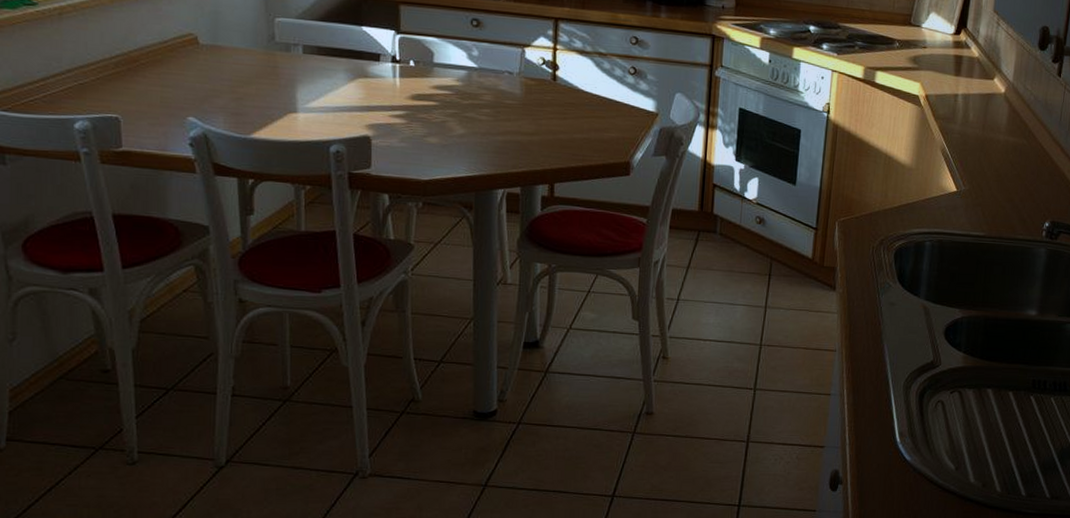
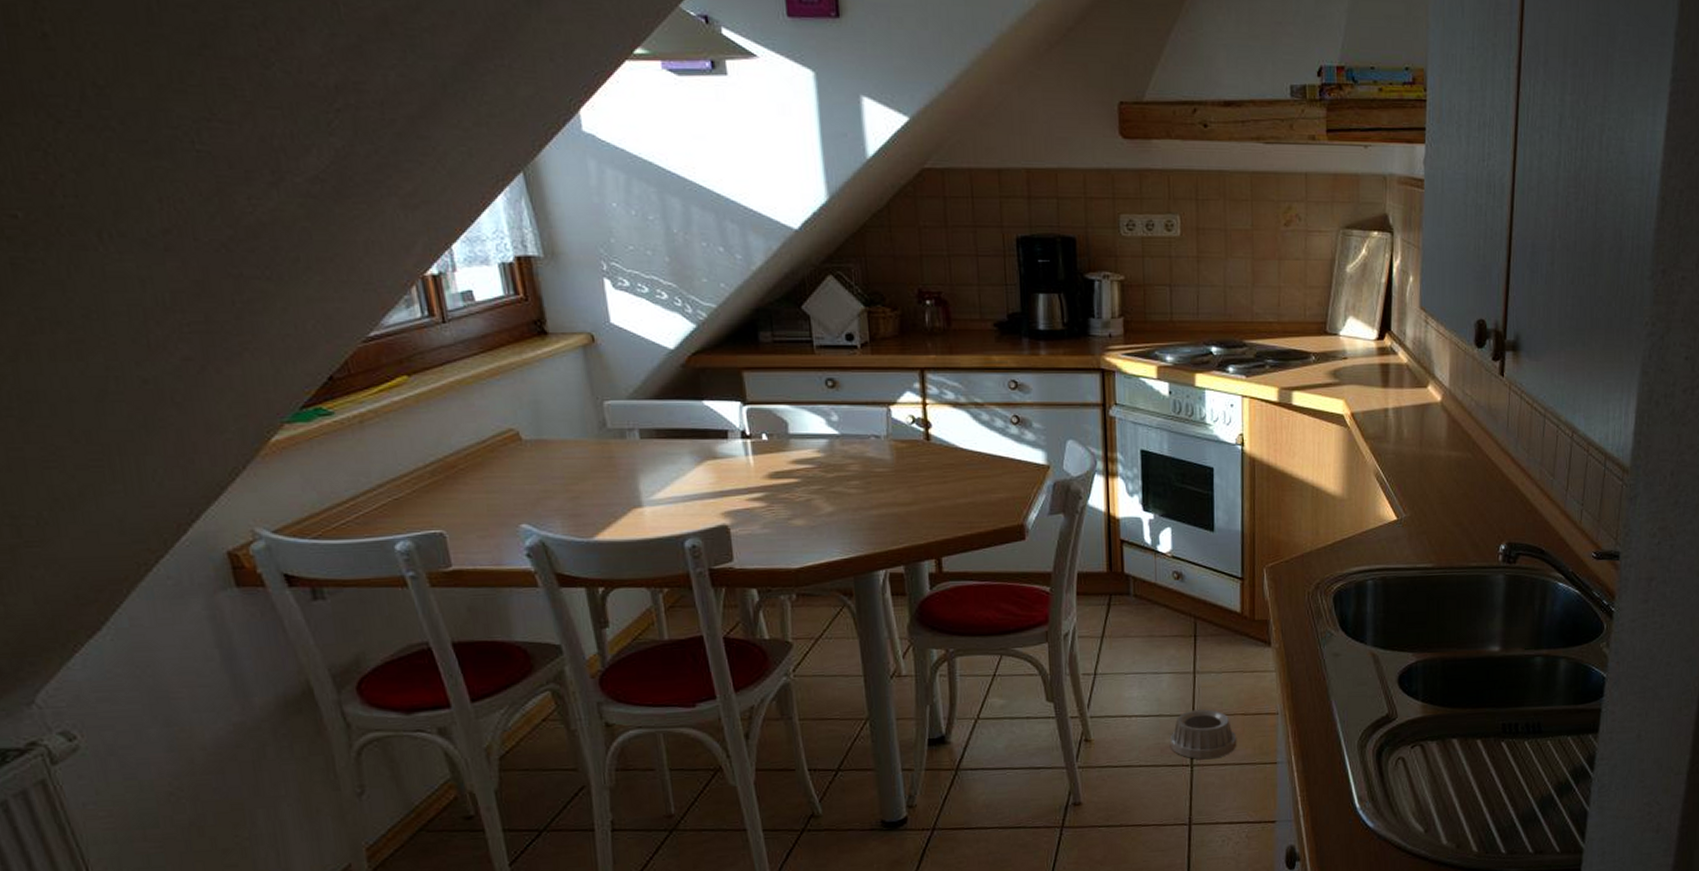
pet bowl: none [737,340,798,385] -> present [1169,709,1237,760]

